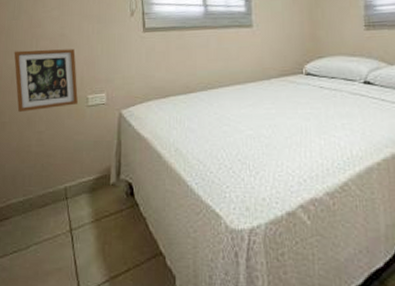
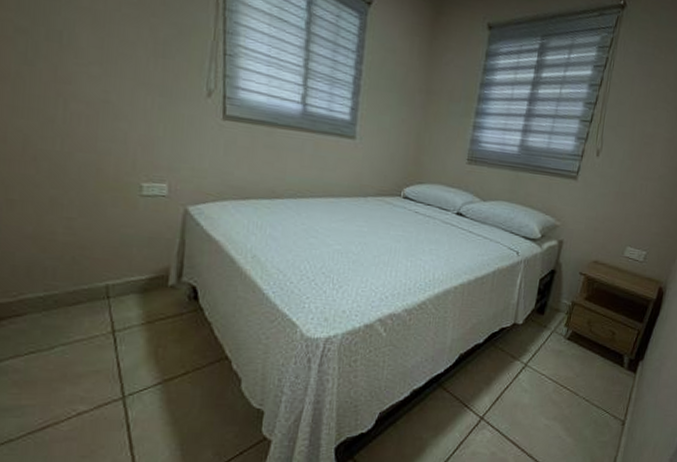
picture frame: present [14,48,78,112] -> none [26,109,128,192]

